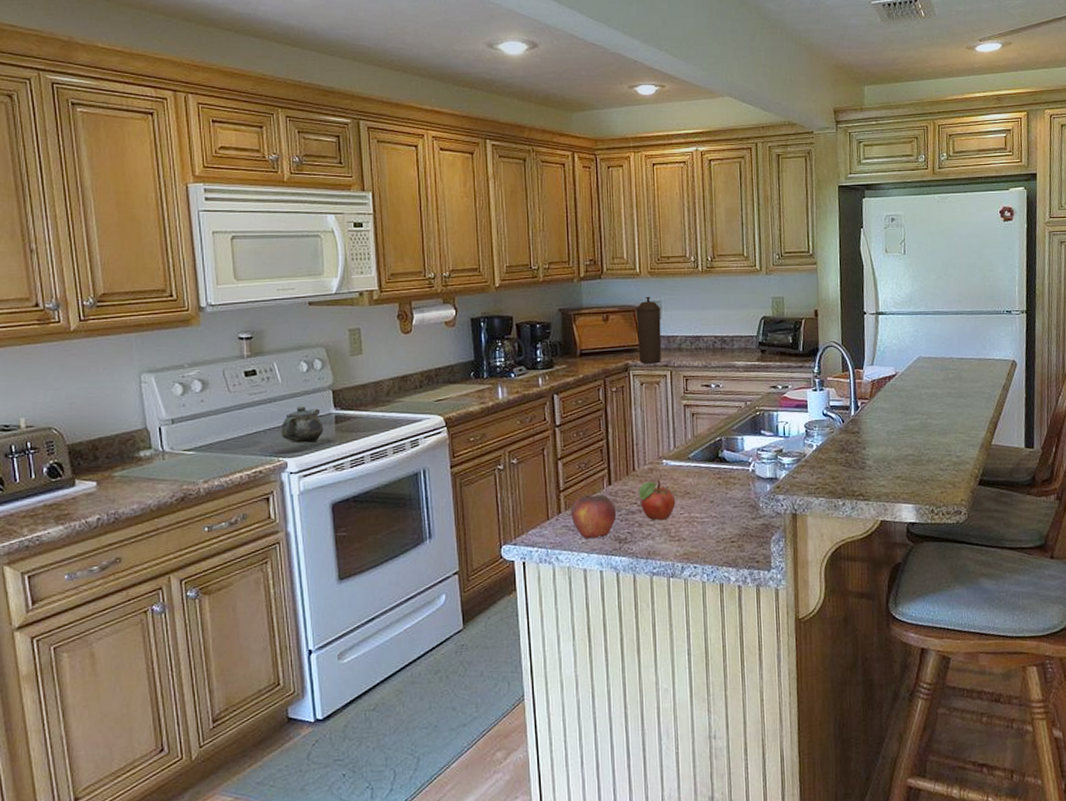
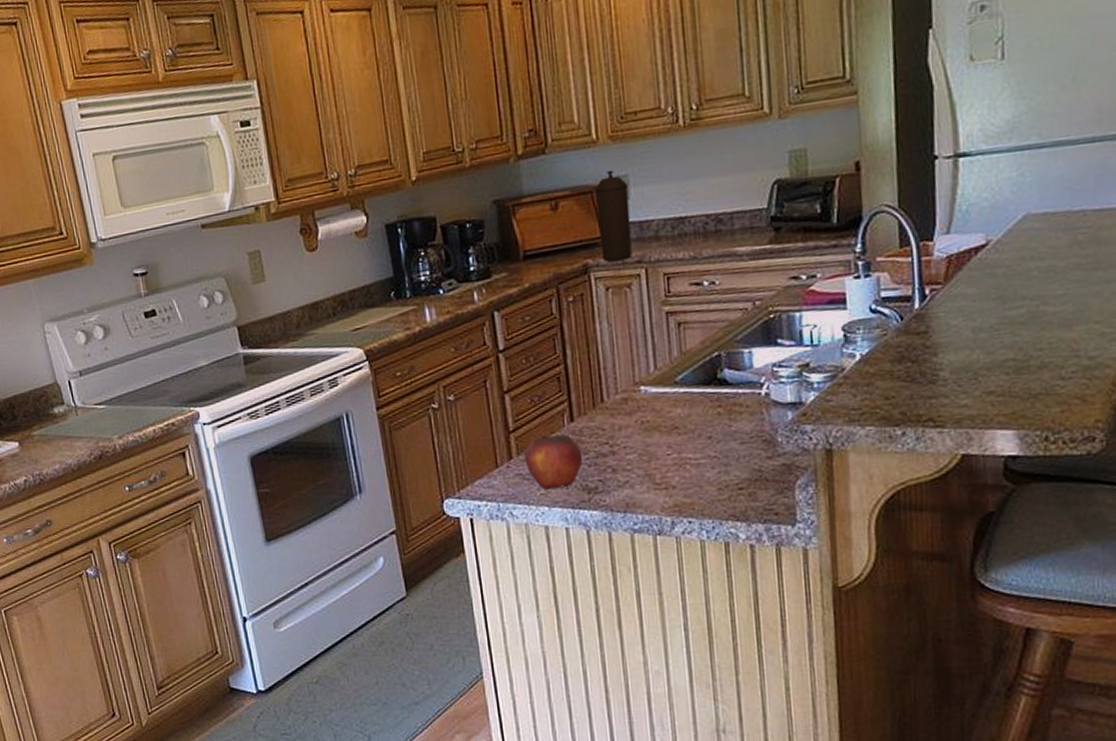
teapot: present [280,405,324,444] -> none [188,346,233,391]
fruit: present [639,480,676,521] -> none [610,413,661,464]

